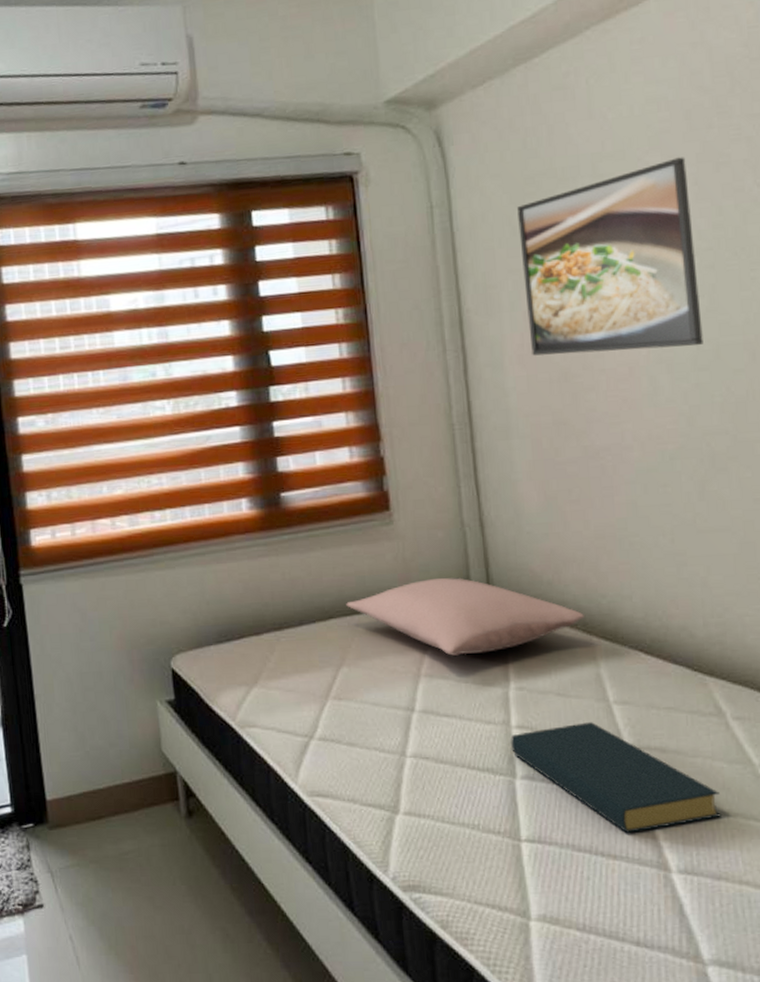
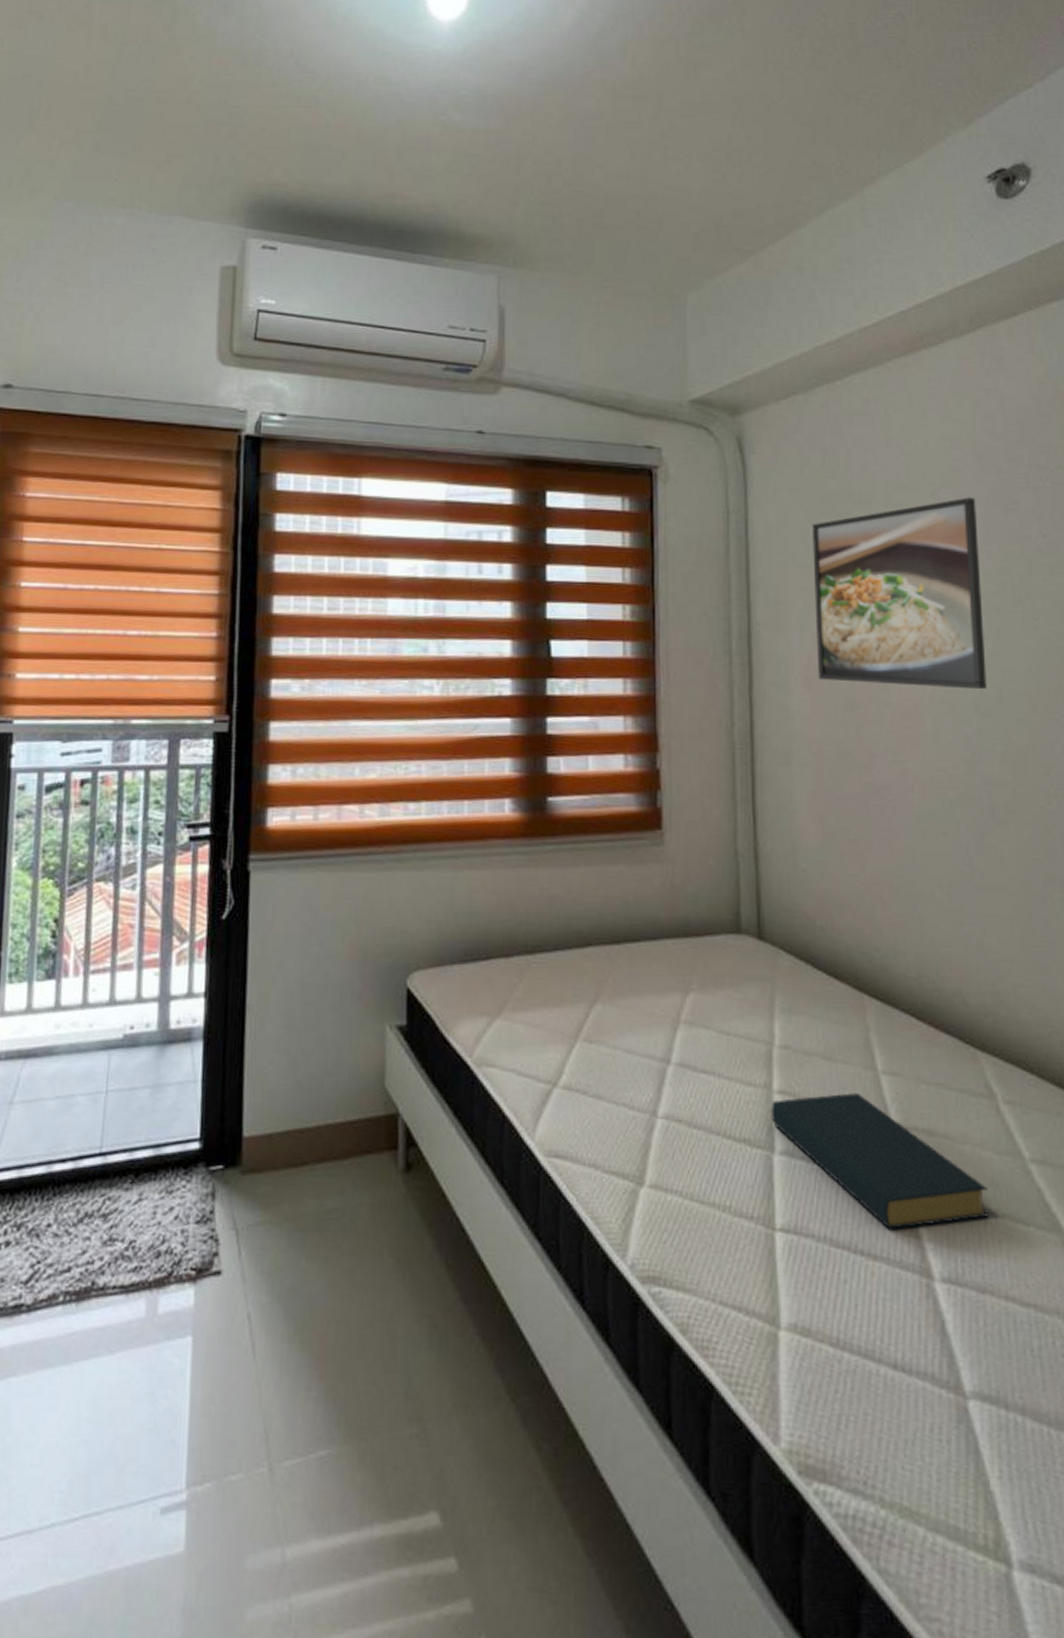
pillow: present [346,577,584,656] -> none [606,911,856,1003]

